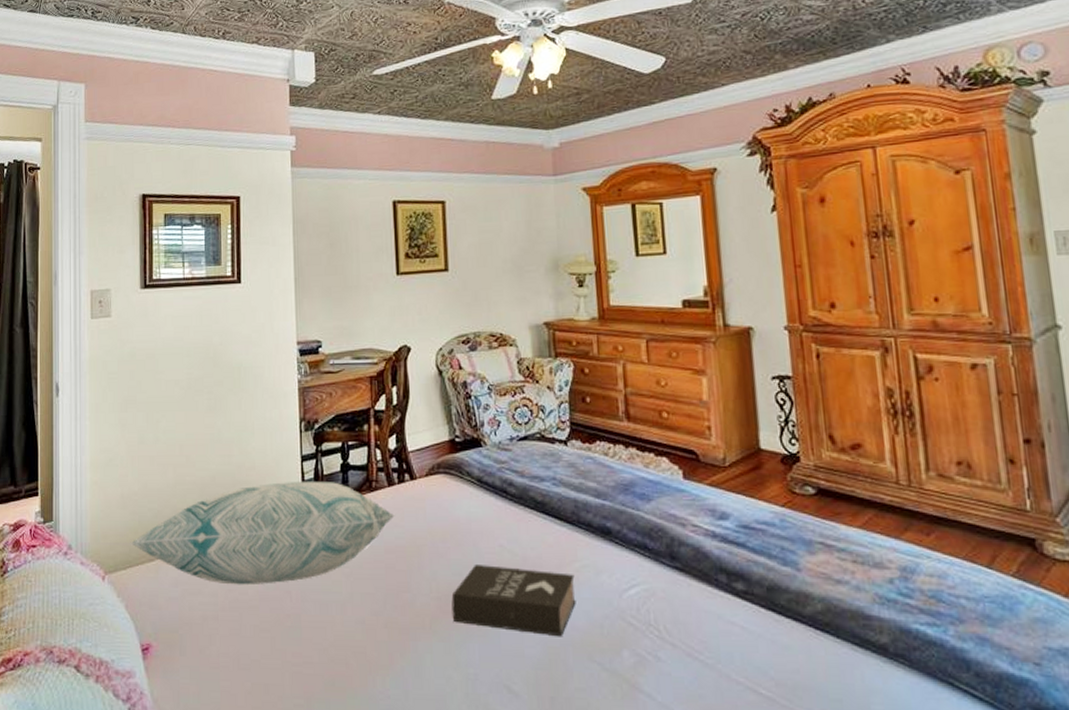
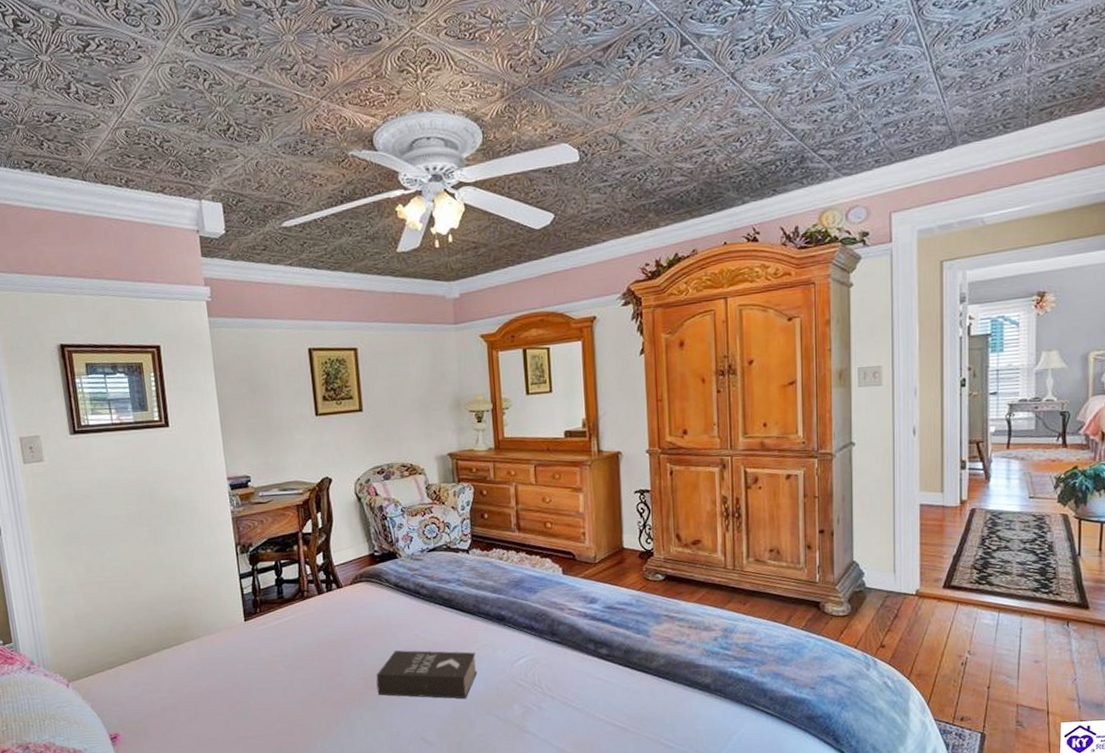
decorative pillow: present [130,481,395,586] -> none [89,594,325,682]

